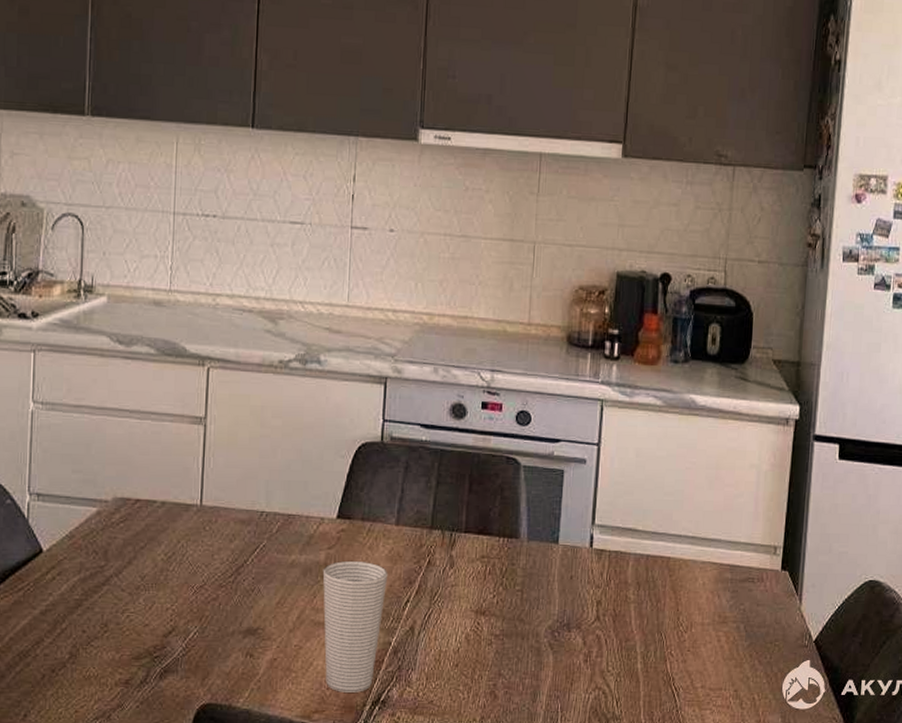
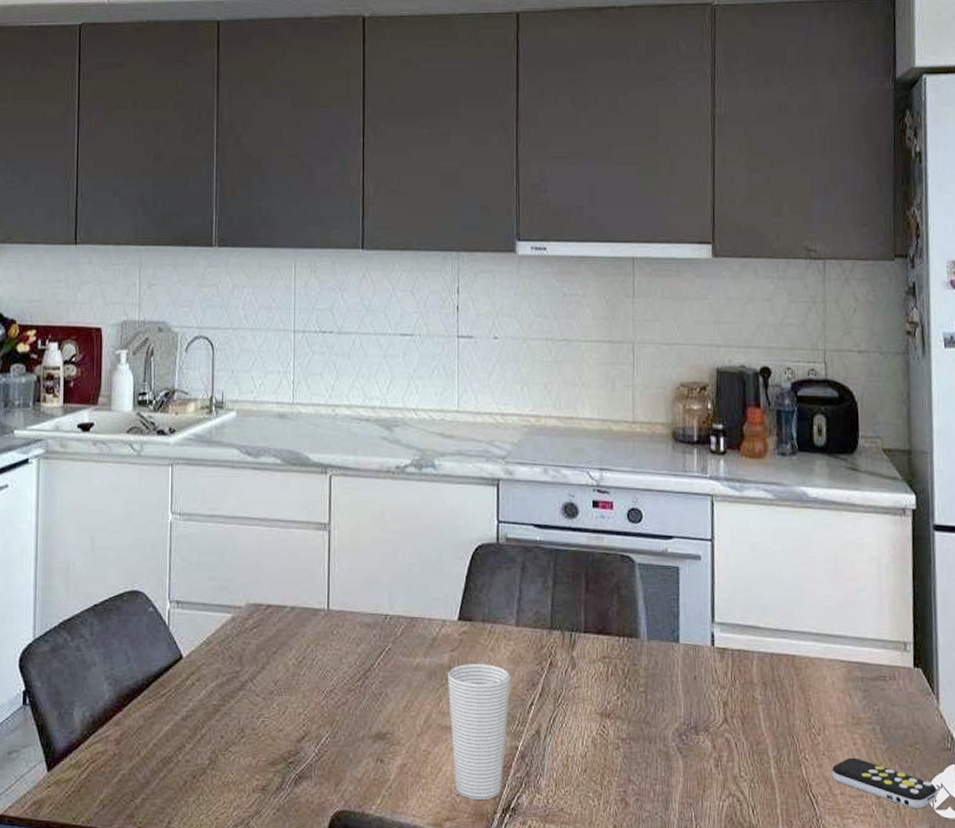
remote control: none [695,653,791,701] -> present [832,757,937,809]

